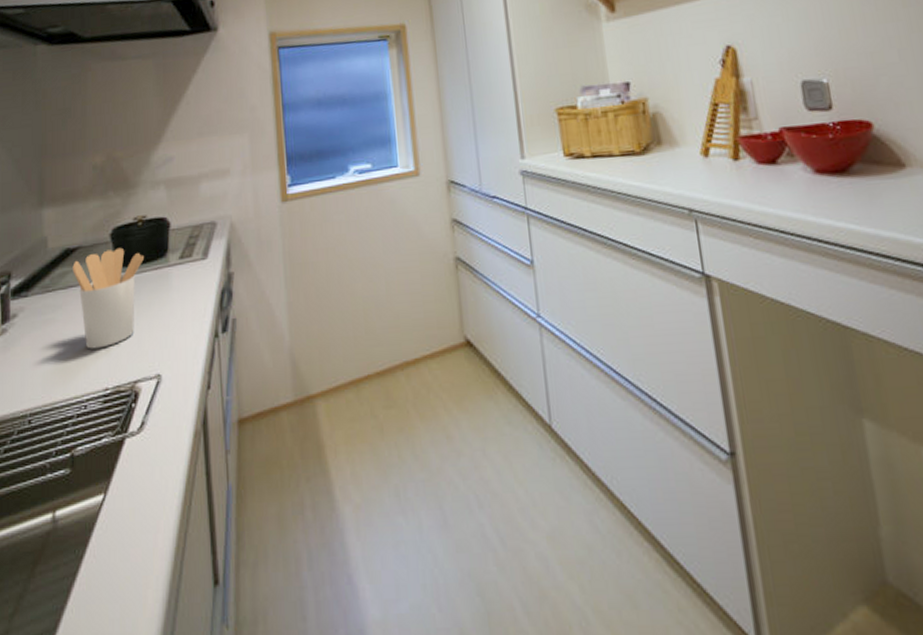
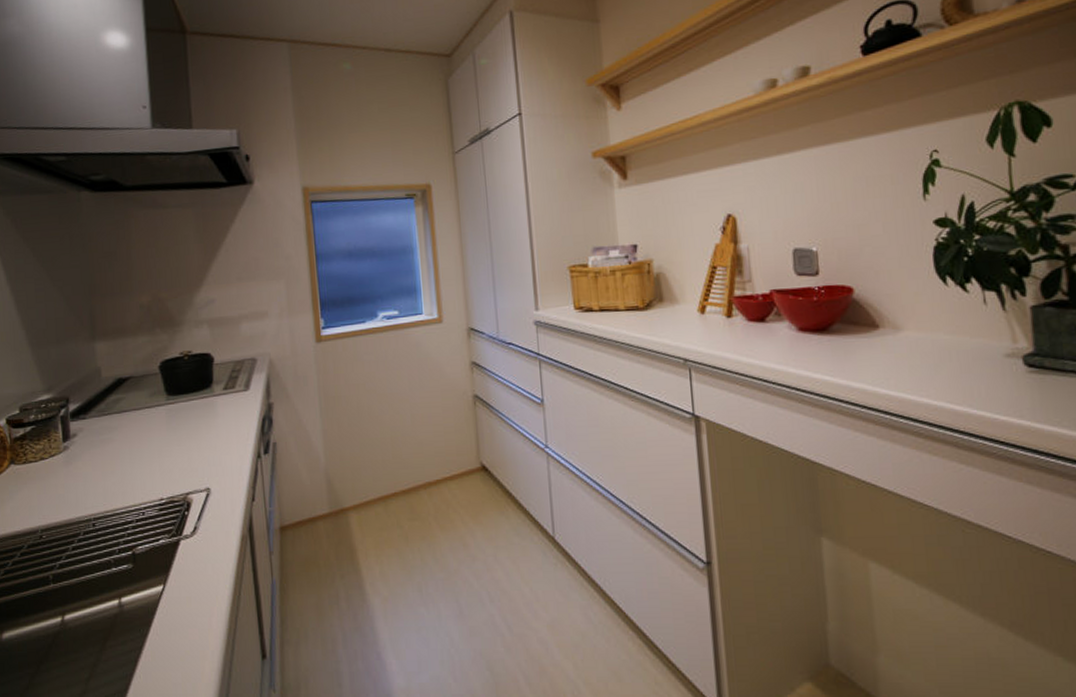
utensil holder: present [72,247,145,349] -> none [125,378,192,465]

